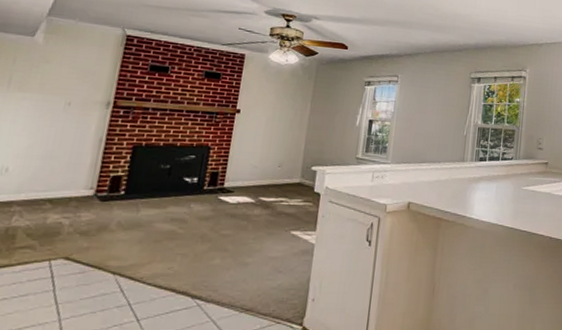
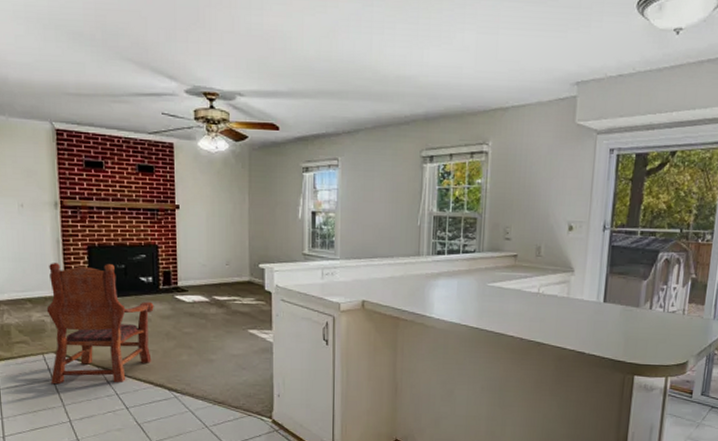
armchair: none [50,162,194,295] -> present [46,263,154,385]

